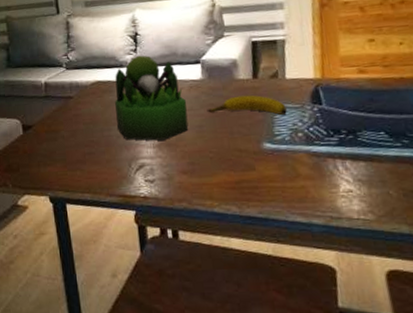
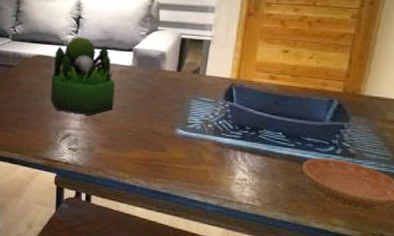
banana: present [206,95,287,115] -> none [132,85,202,106]

